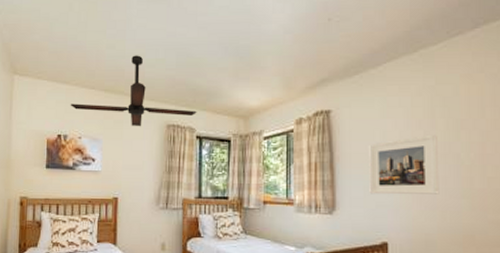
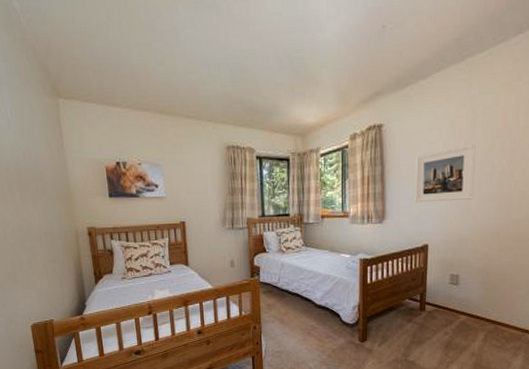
ceiling fan: present [70,55,197,127] -> none [124,71,255,150]

